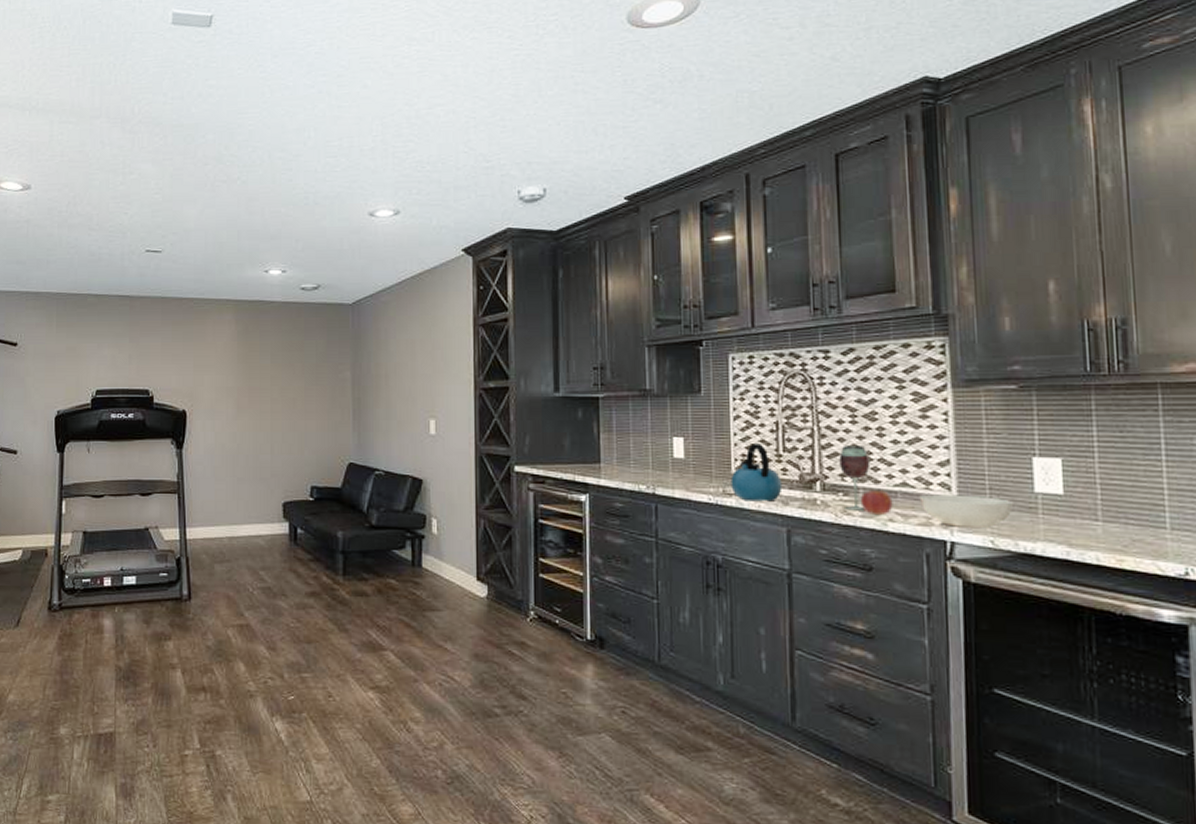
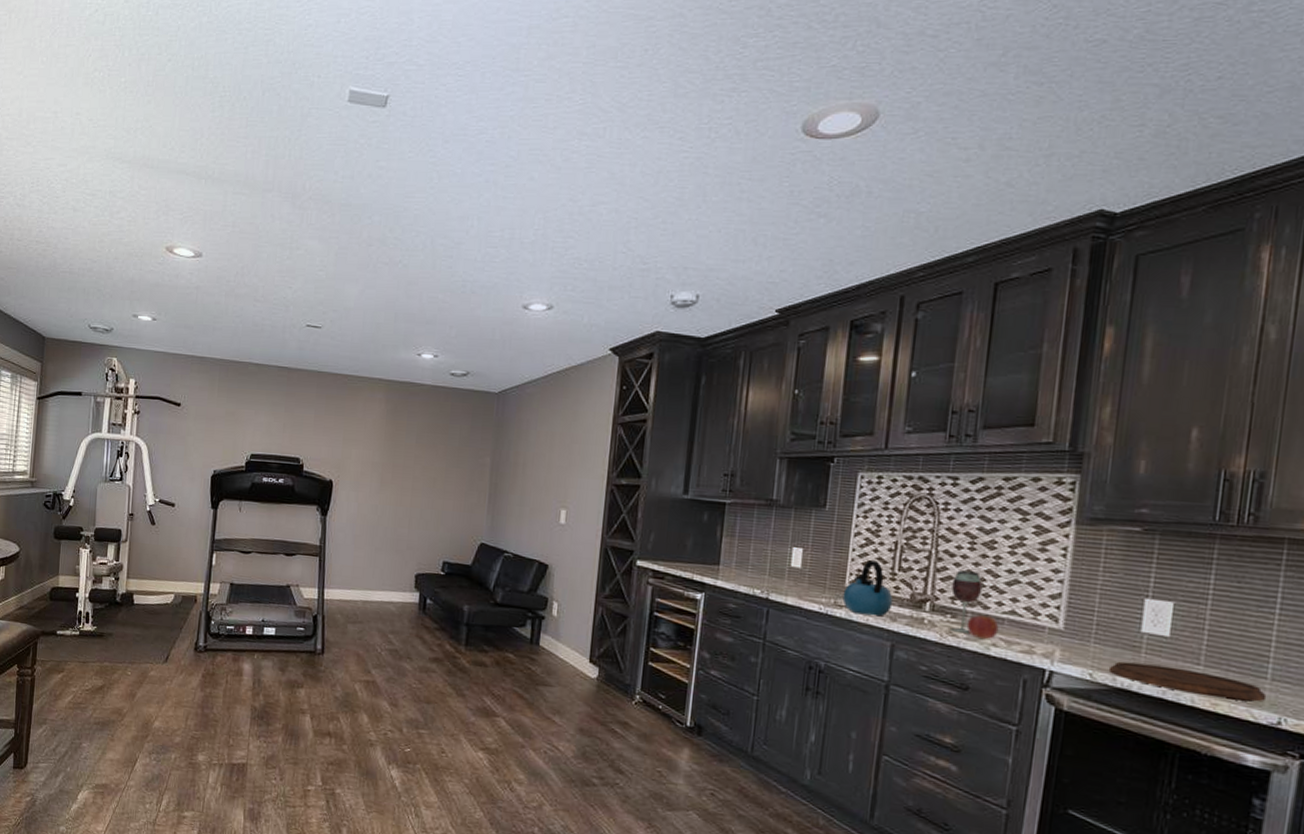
bowl: present [919,494,1013,529] -> none [1025,624,1117,662]
cutting board: none [1009,525,1170,554] -> present [1108,661,1267,702]

